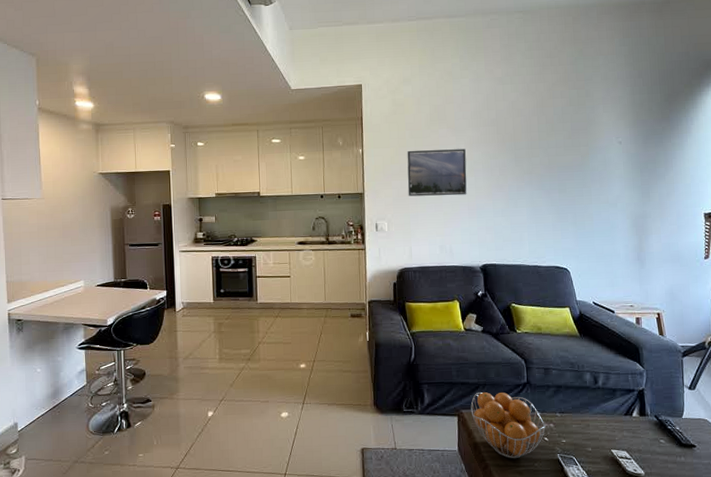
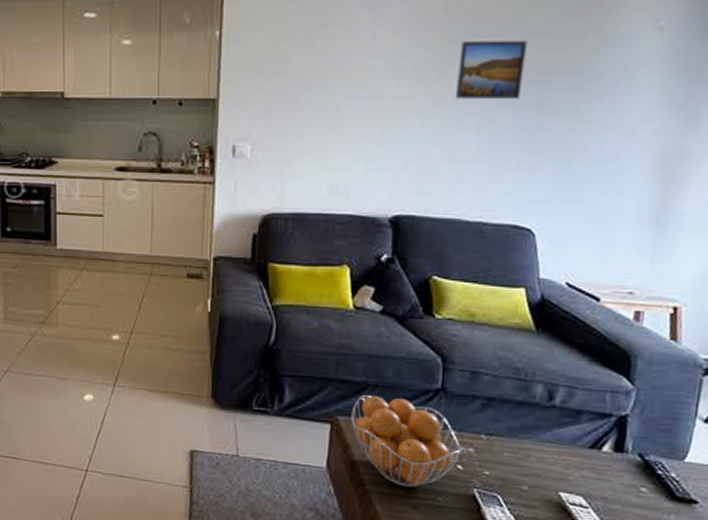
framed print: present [407,149,467,197] -> none [286,33,387,108]
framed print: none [510,151,549,188] -> present [456,40,527,100]

